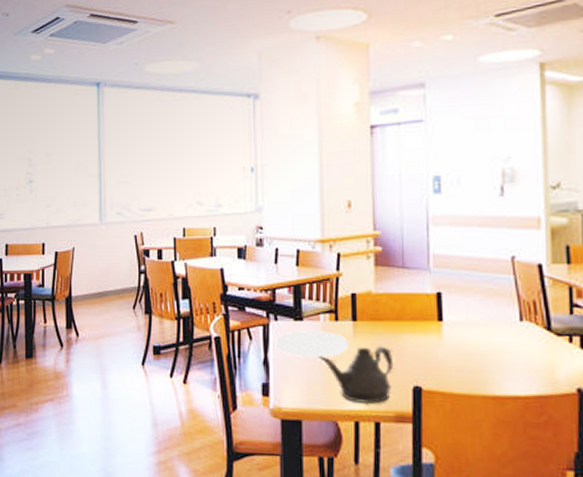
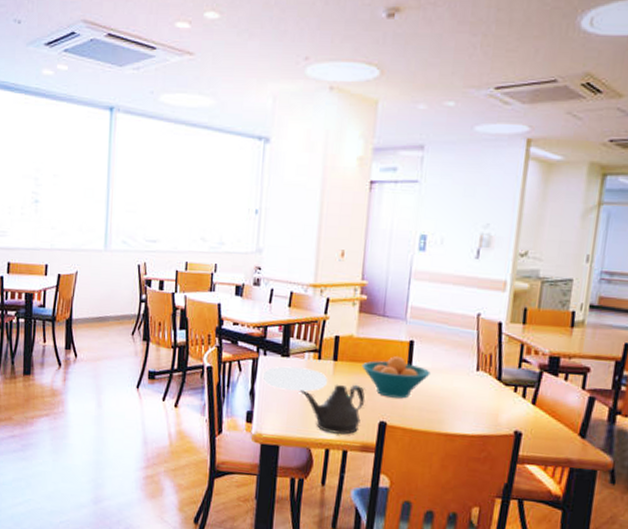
fruit bowl: none [385,310,466,359] -> present [361,355,431,399]

